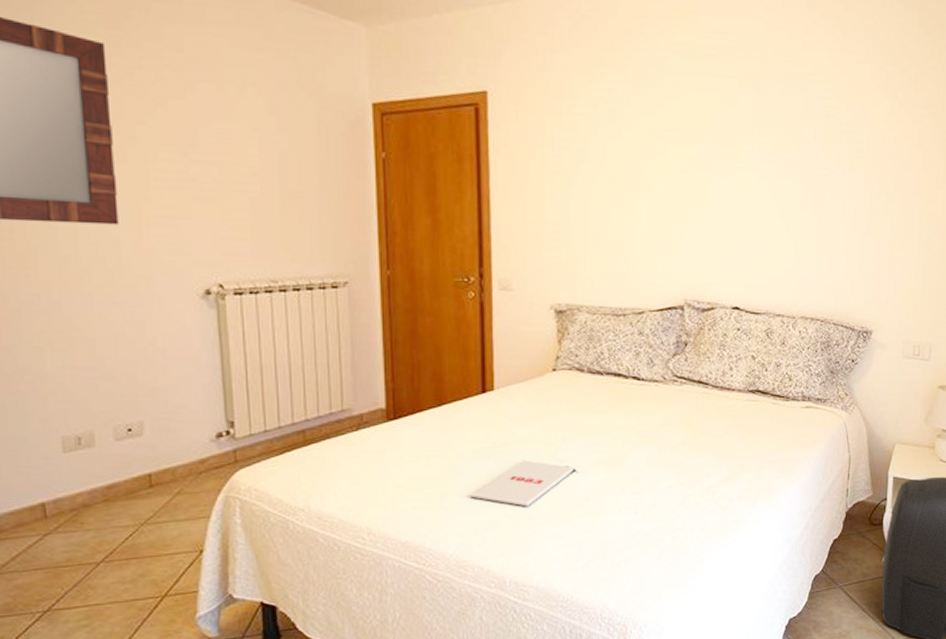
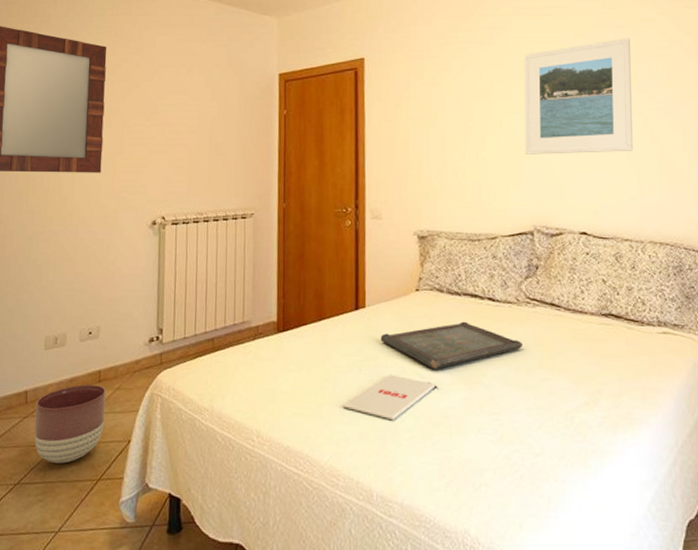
planter: none [59,491,165,583] -> present [34,385,106,463]
serving tray: none [512,402,667,453] -> present [380,321,522,370]
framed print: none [678,92,798,222] -> present [524,38,633,154]

